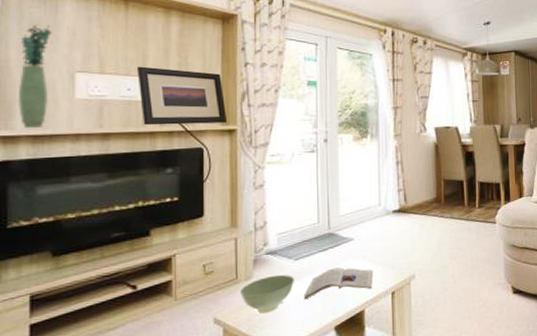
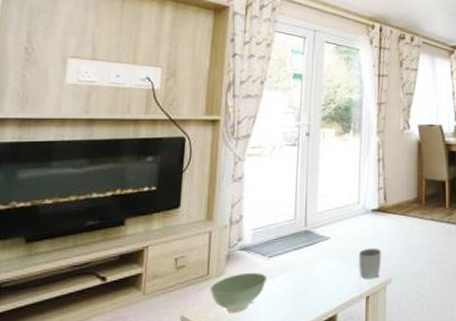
vase: present [19,24,52,128] -> none [9,10,50,111]
picture frame: present [137,66,228,126] -> none [127,54,212,113]
magazine: present [303,267,374,299] -> none [275,267,348,299]
mug: none [383,246,405,277] -> present [359,248,382,280]

